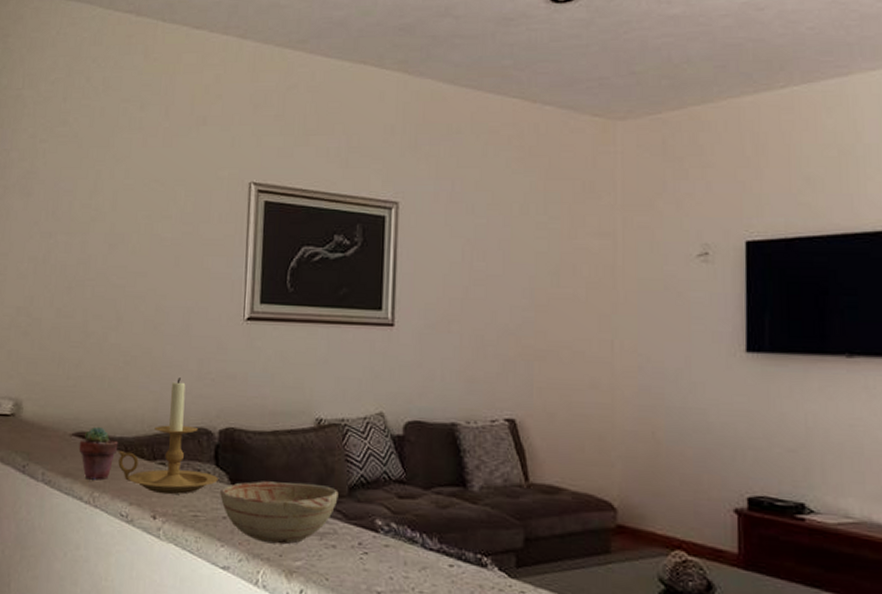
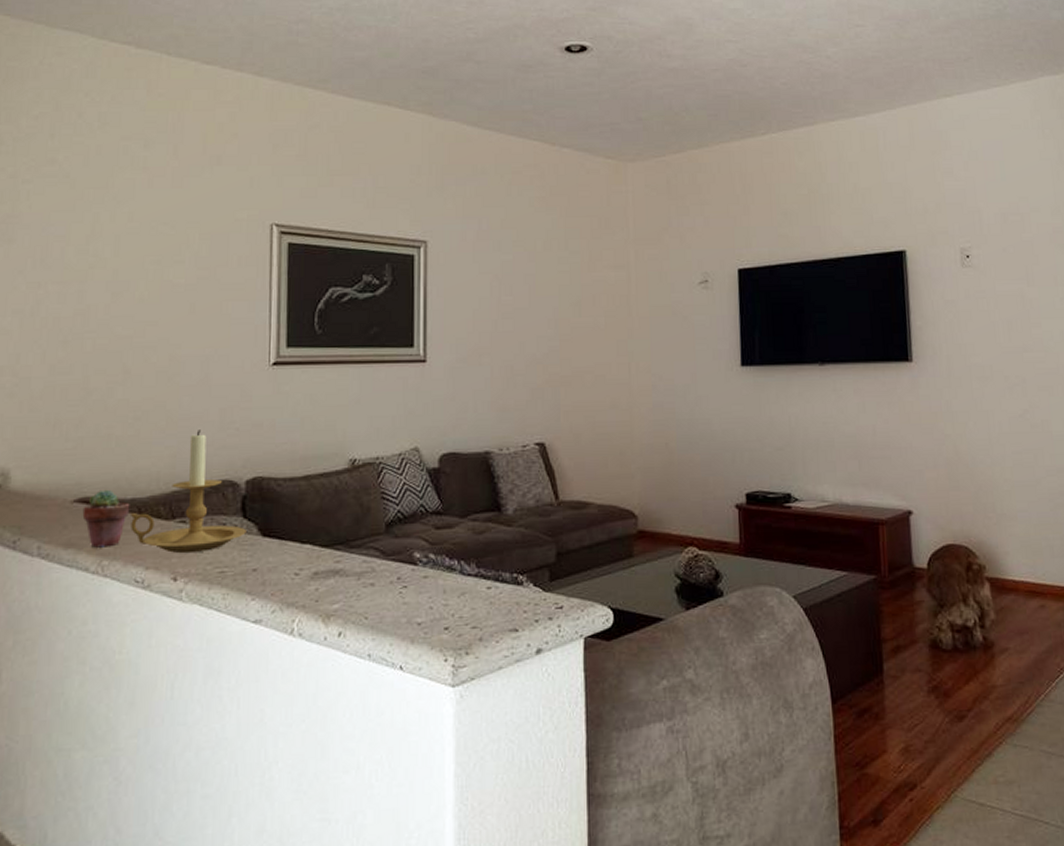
decorative bowl: present [220,481,339,545] -> none [249,524,375,590]

